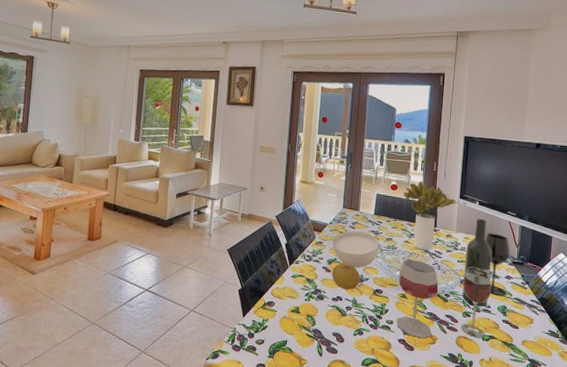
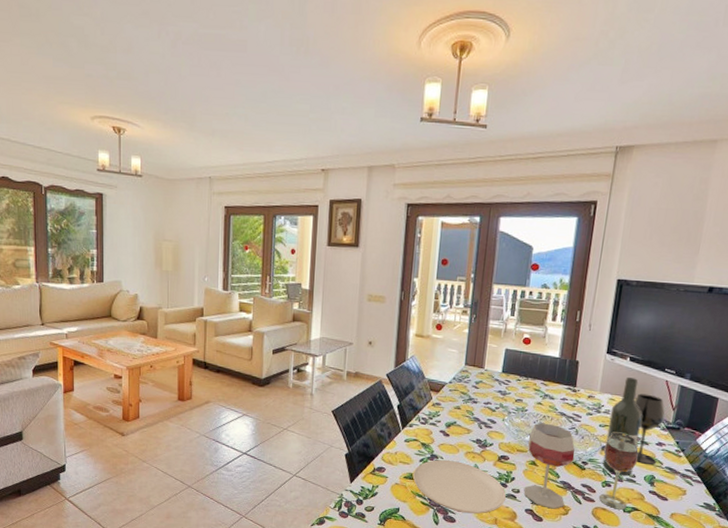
plate: none [299,293,381,345] -> present [413,459,506,514]
bowl: present [332,231,379,268] -> none [451,391,507,432]
fruit: present [332,263,361,290] -> none [450,426,484,456]
flower bouquet: present [402,181,458,251] -> none [536,334,605,414]

